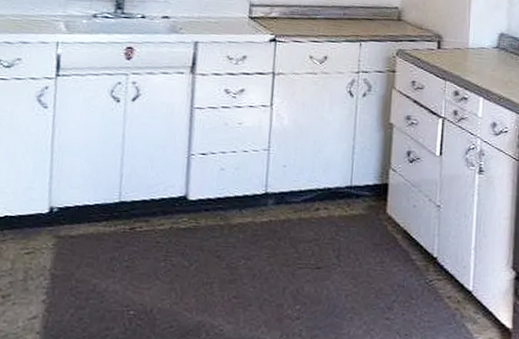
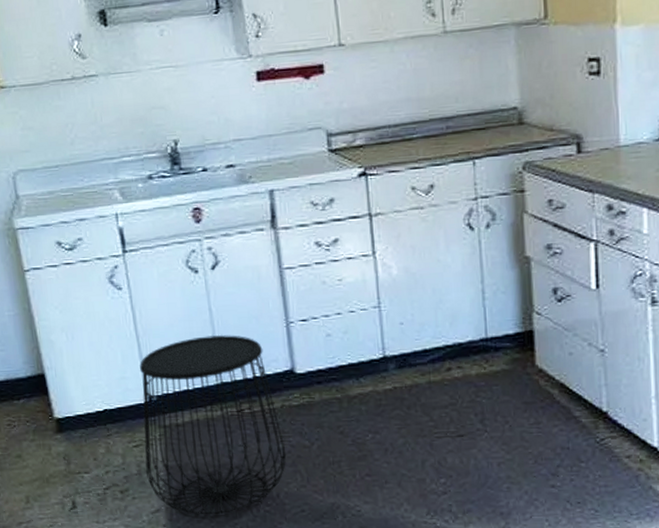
side table: none [31,158,167,325] -> present [139,334,287,515]

